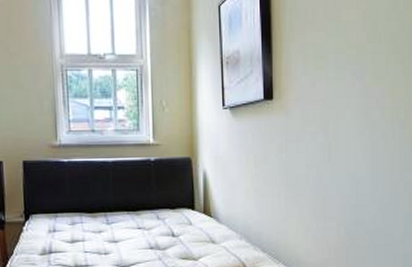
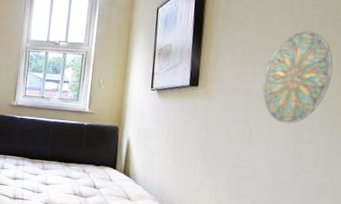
decorative plate: none [337,27,399,133] -> present [262,30,333,124]

